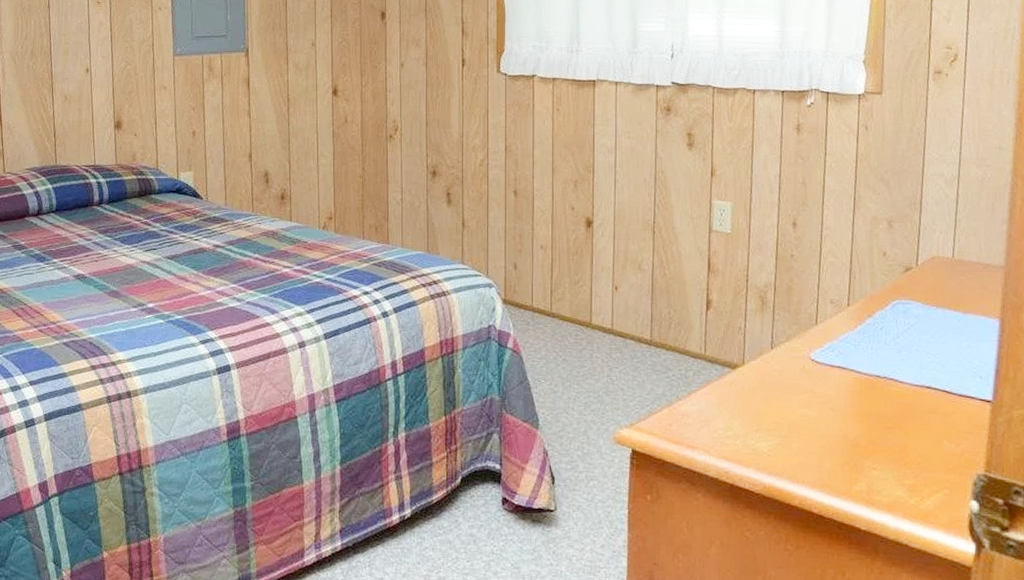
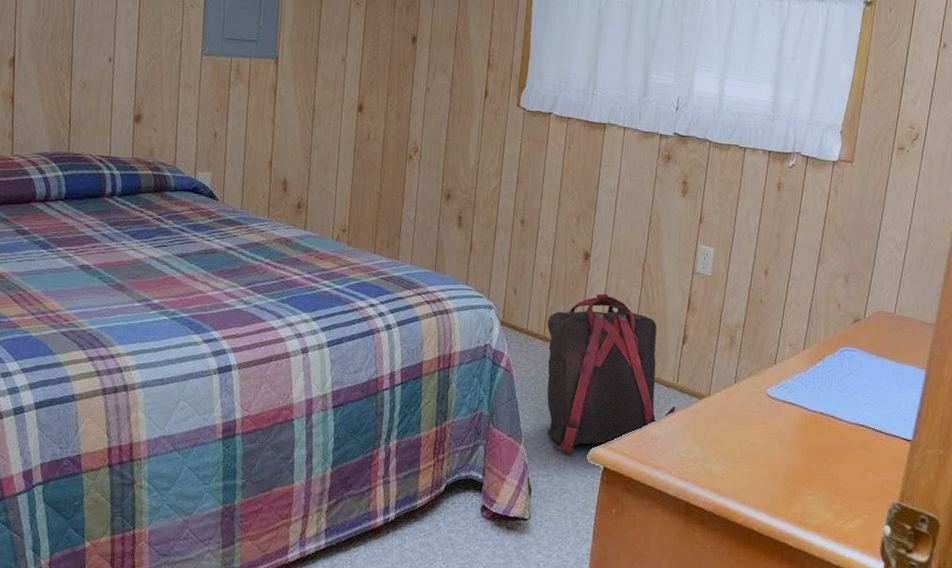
backpack: none [553,262,706,438] -> present [547,293,676,455]

